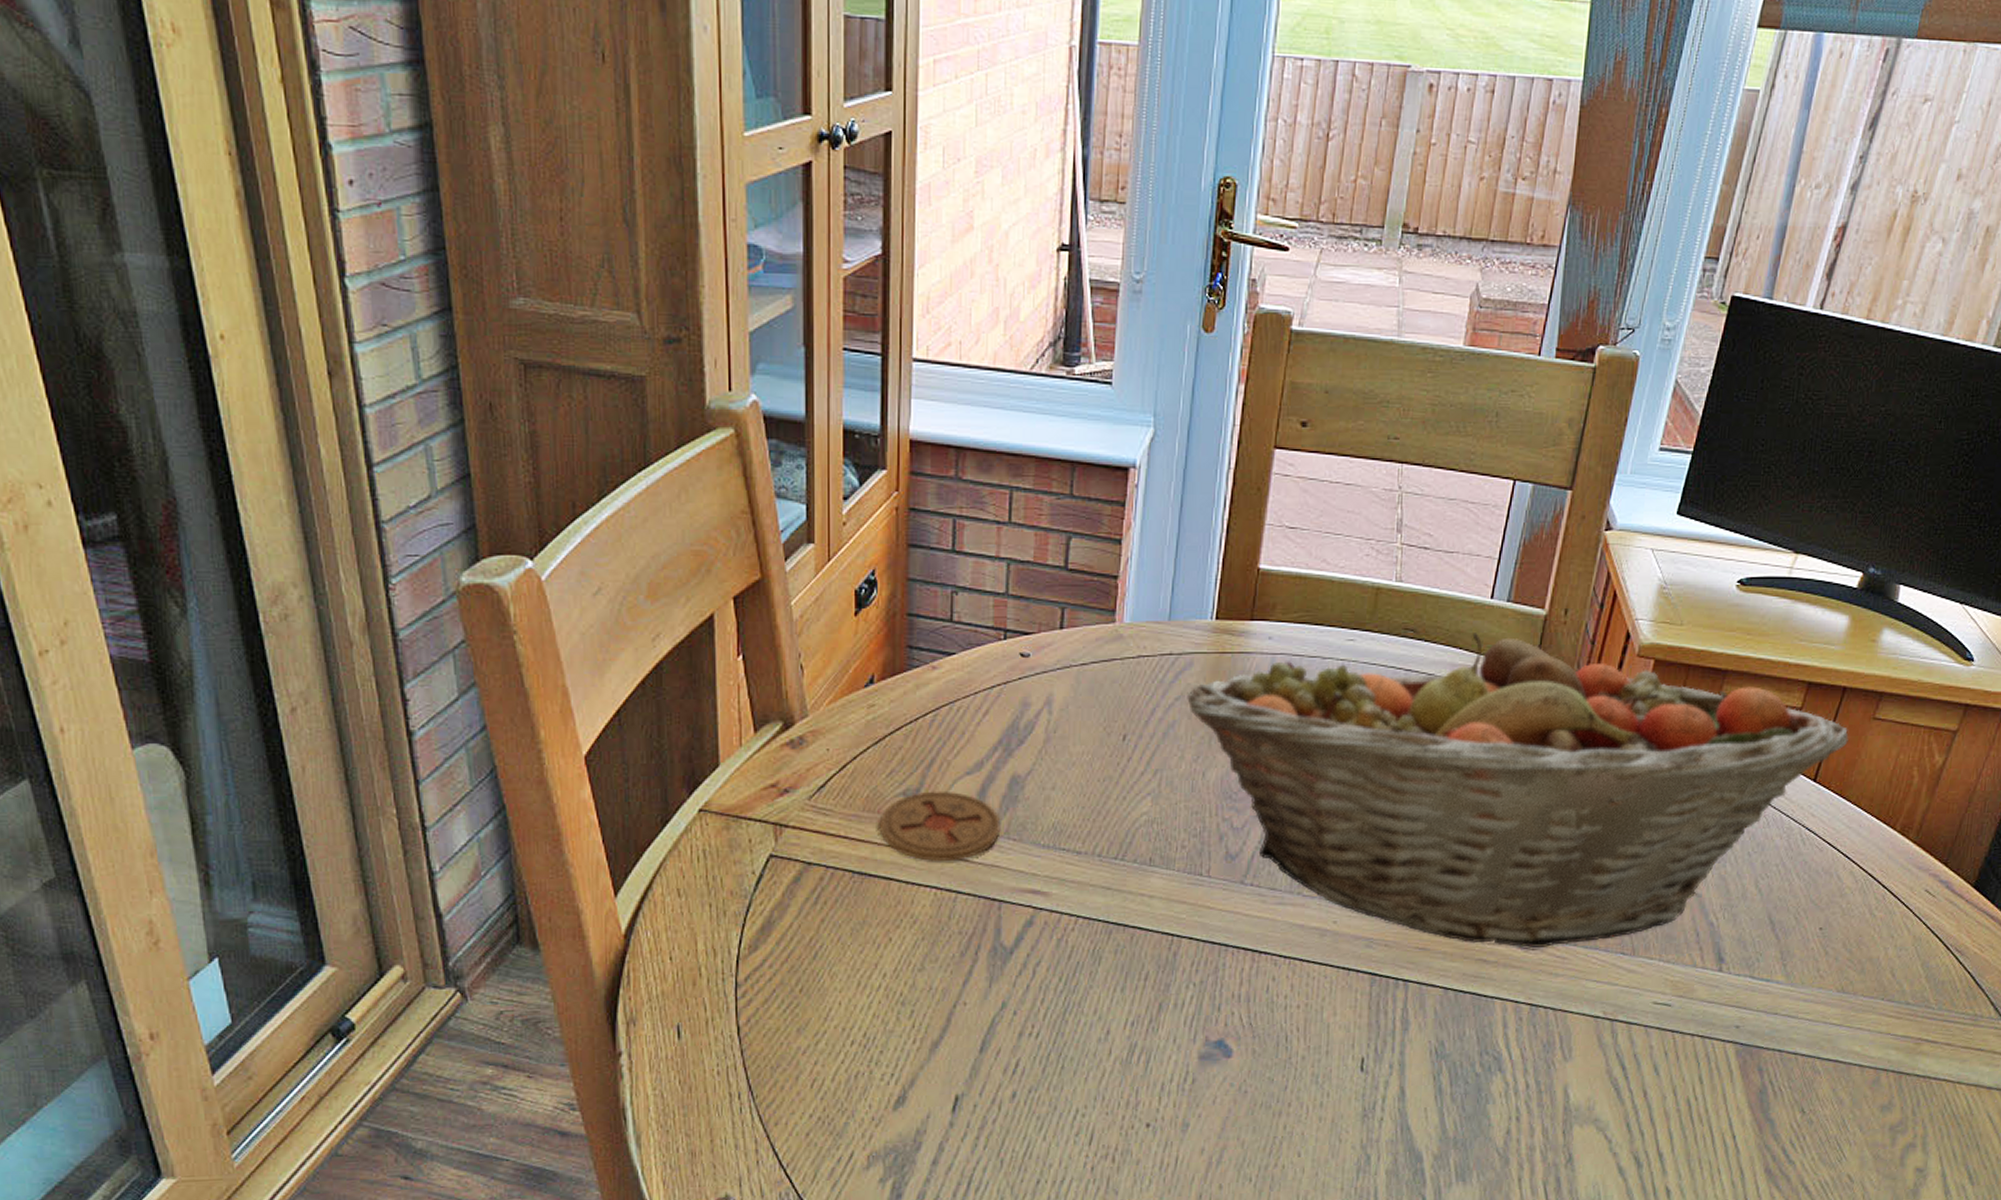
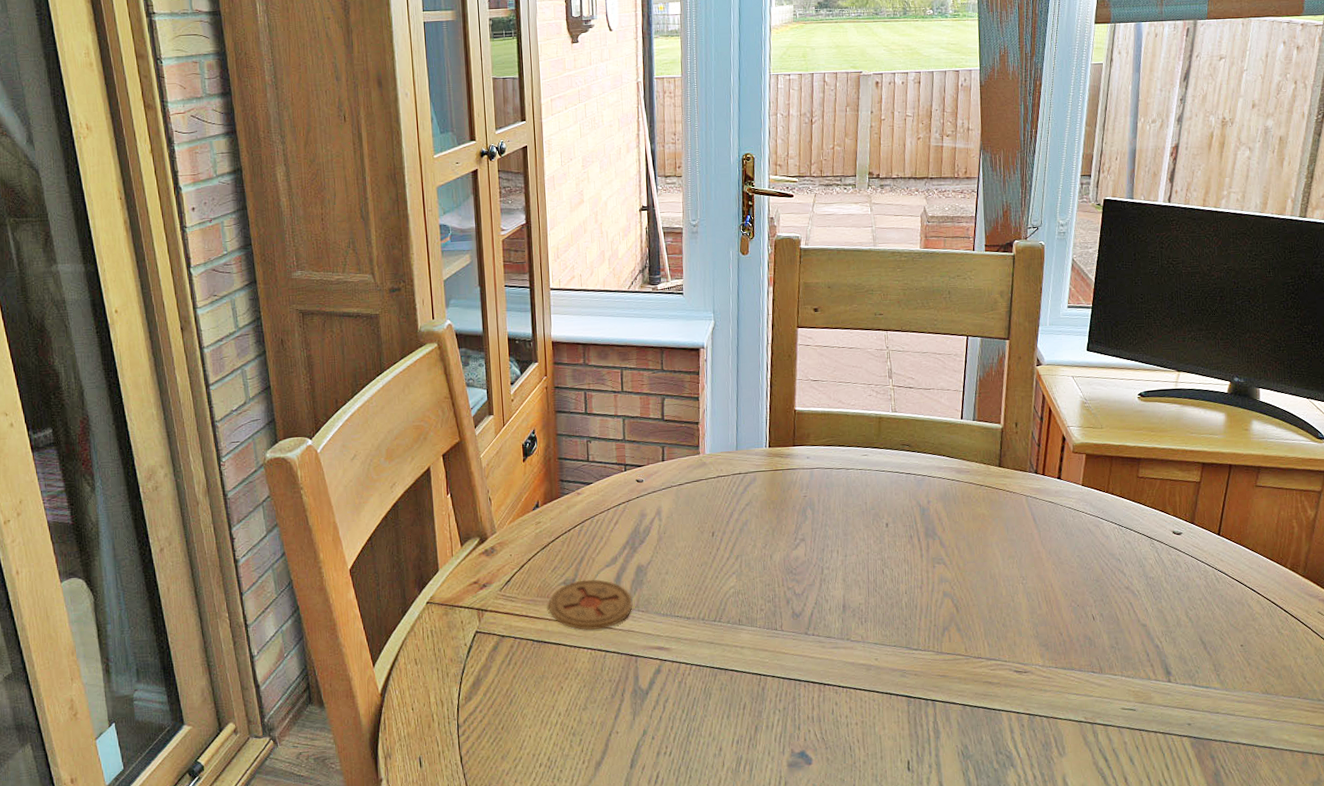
fruit basket: present [1187,633,1849,948] -> none [754,444,1240,671]

